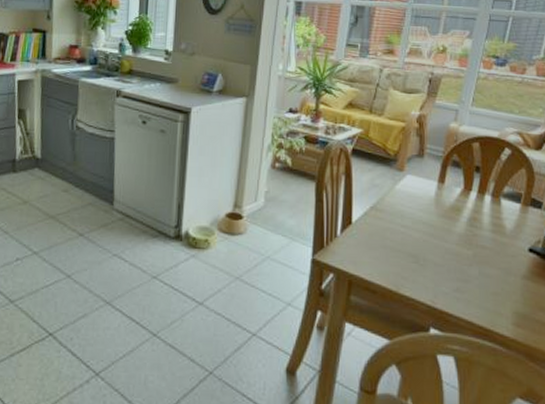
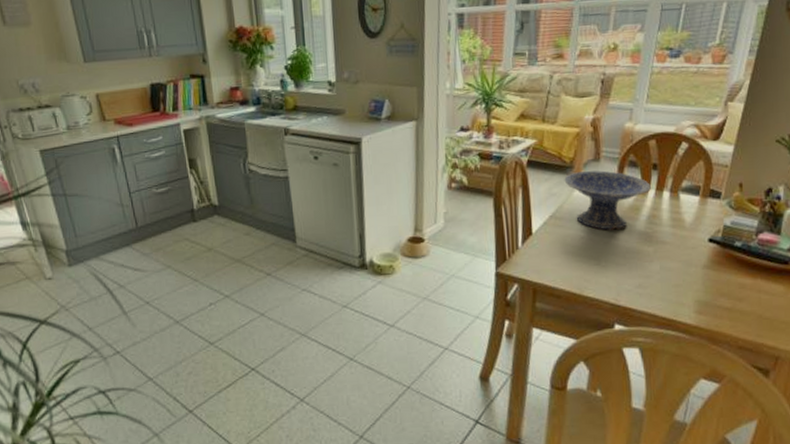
decorative bowl: none [387,166,473,229] -> present [564,170,651,230]

